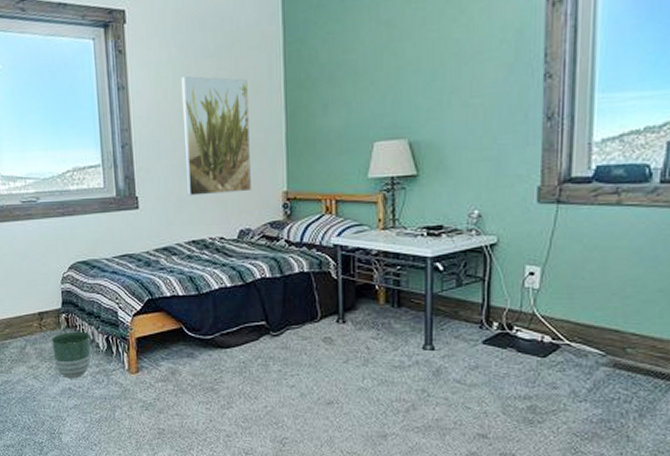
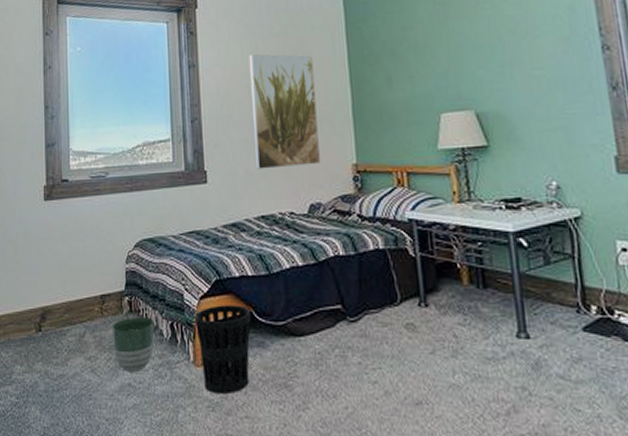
wastebasket: none [129,321,182,396] -> present [195,305,252,394]

